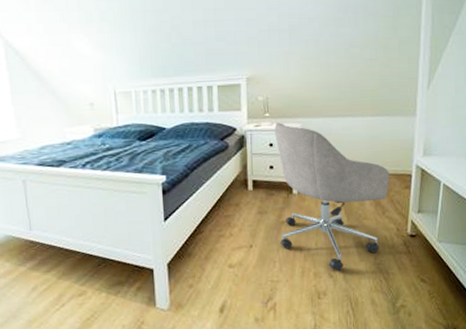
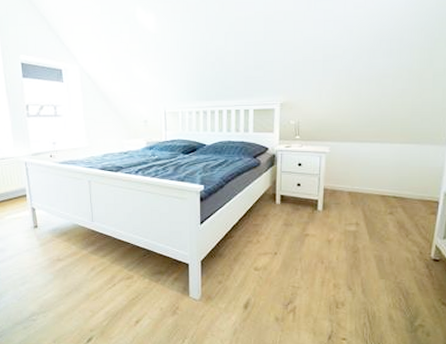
chair: present [274,123,389,272] -> none [303,145,415,286]

